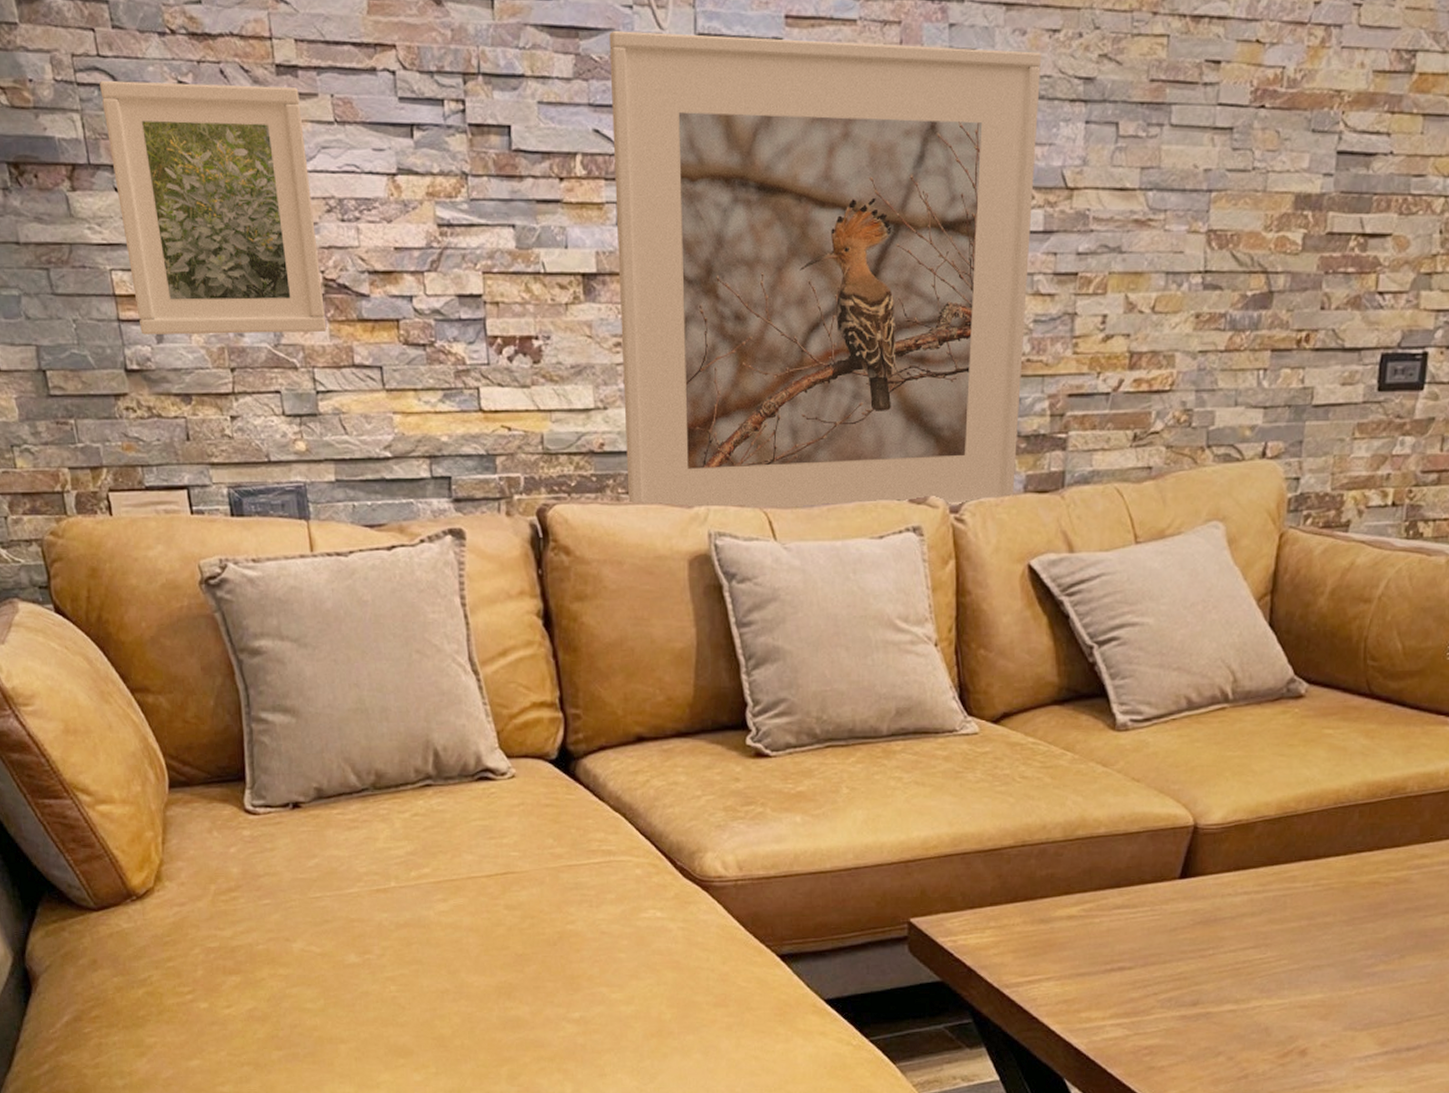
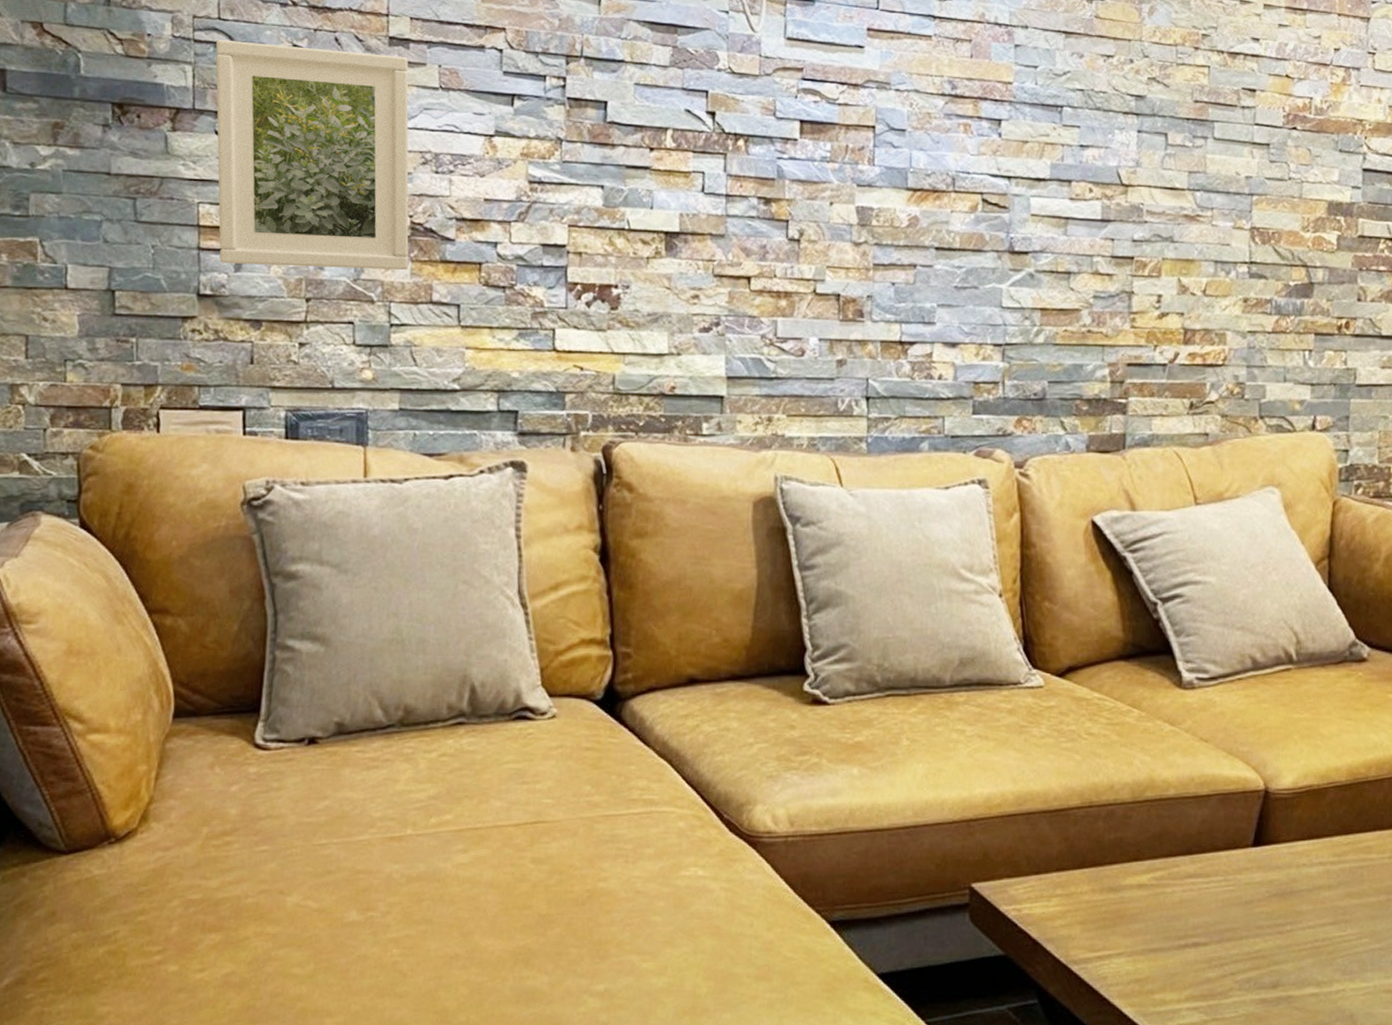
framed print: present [609,31,1042,507] -> none [696,31,1098,461]

